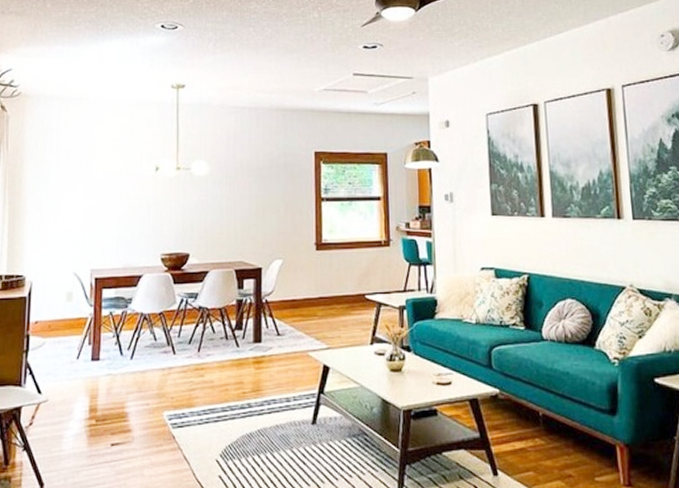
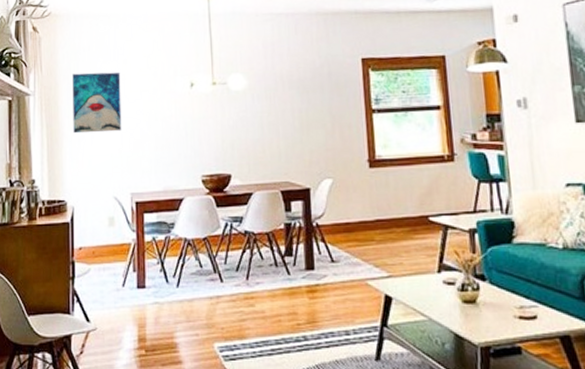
wall art: none [36,152,88,211] -> present [72,71,122,134]

